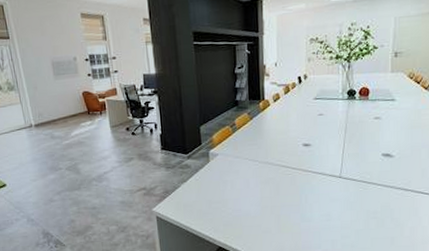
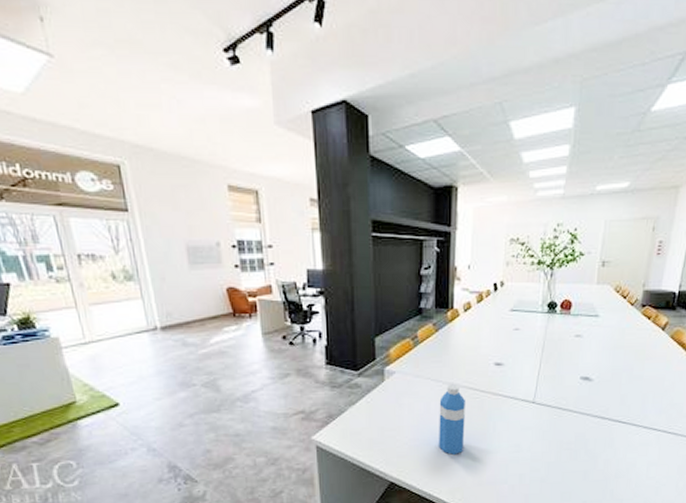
water bottle: none [257,163,281,223] -> present [439,384,466,455]

